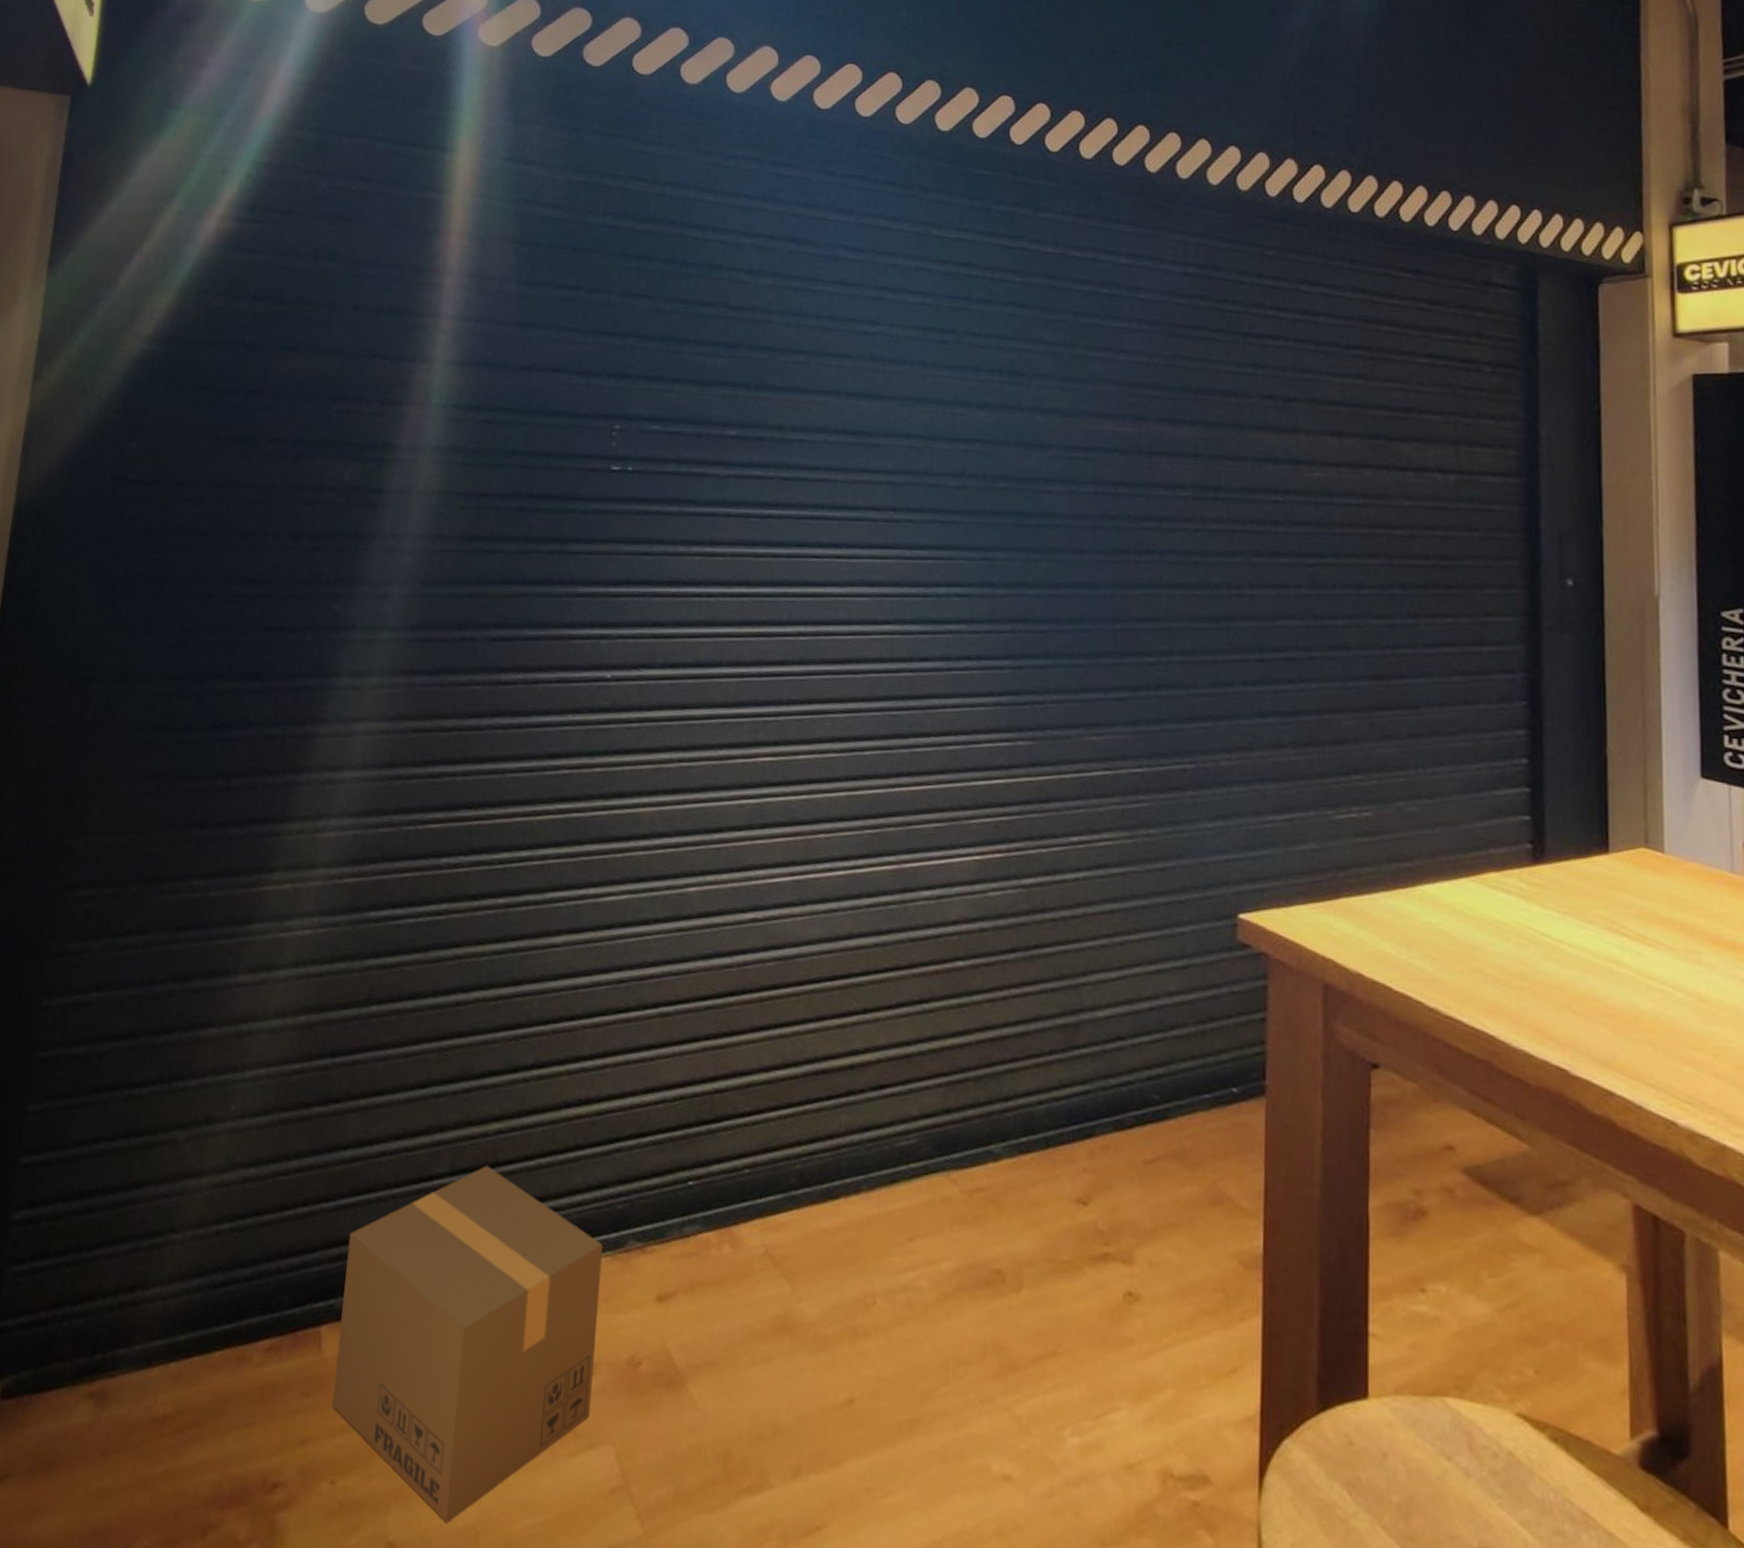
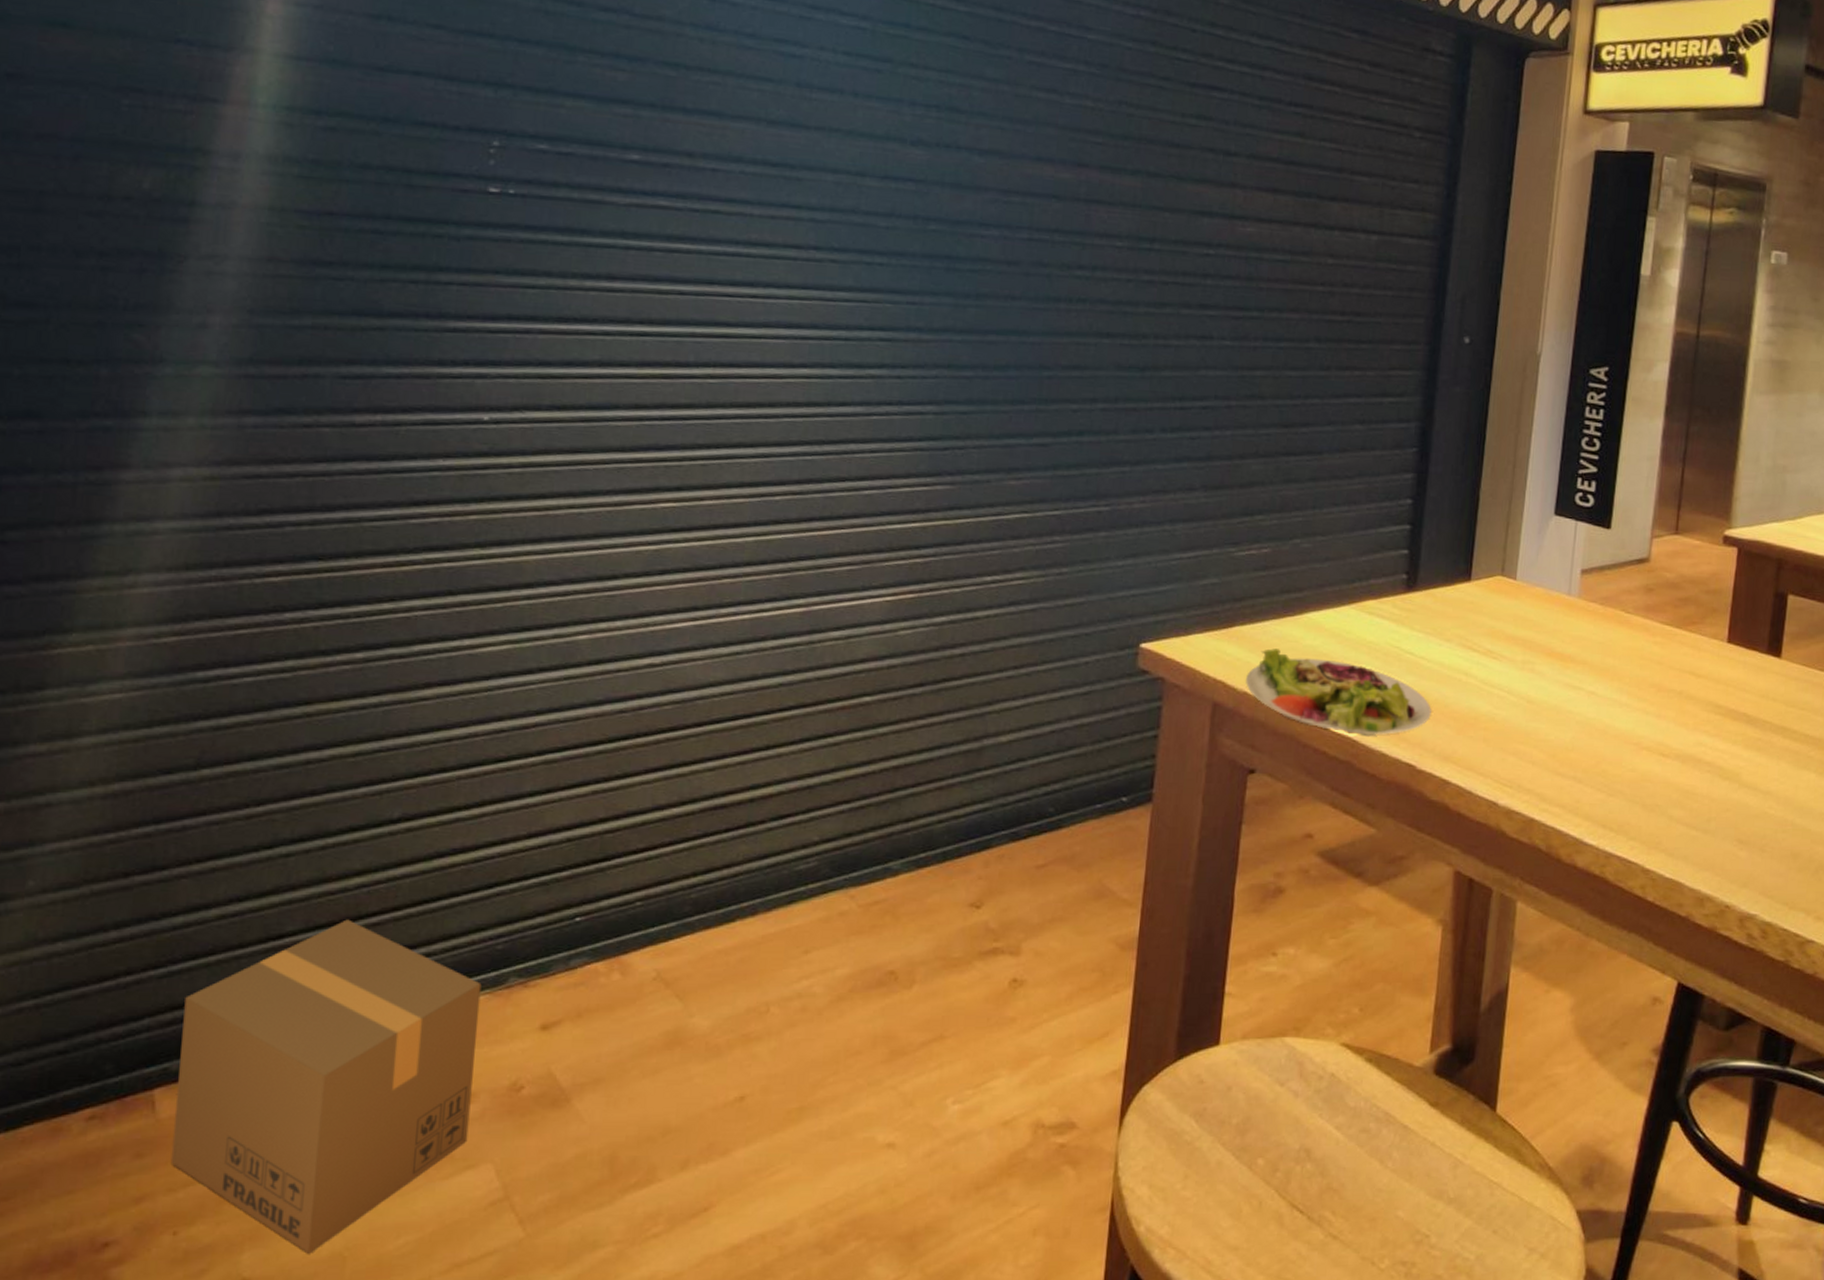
salad plate: none [1359,924,1580,1031] -> present [1246,648,1432,736]

